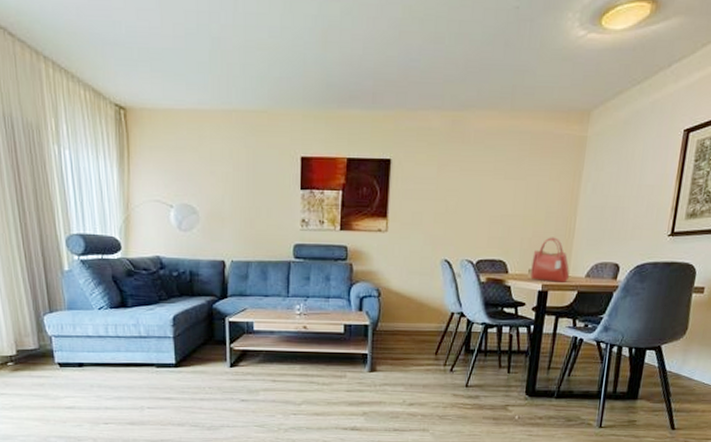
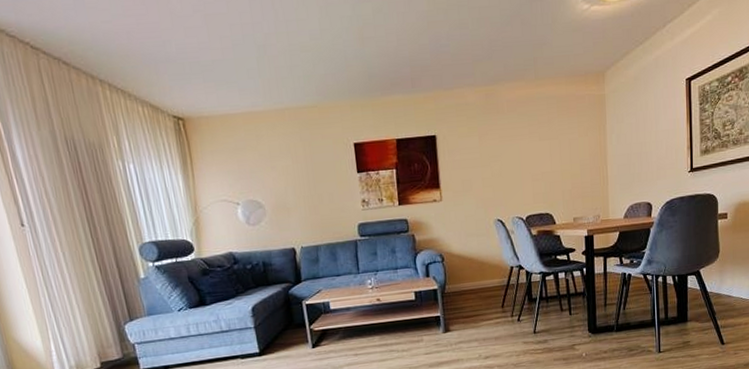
handbag: present [530,237,570,282] -> none [575,186,610,227]

